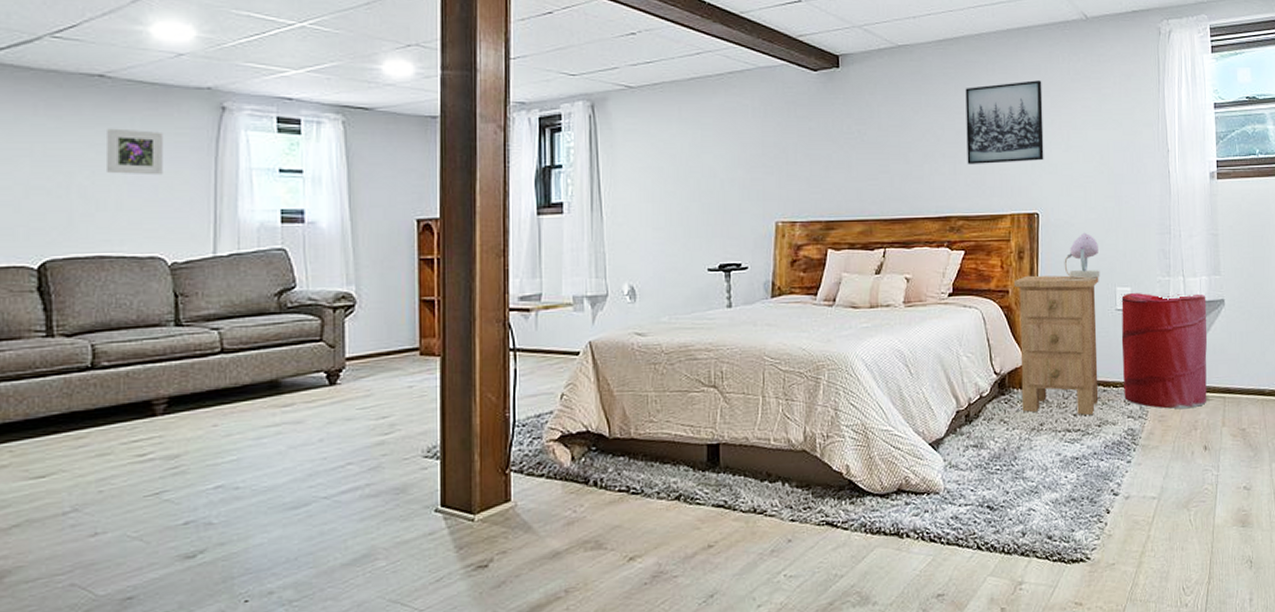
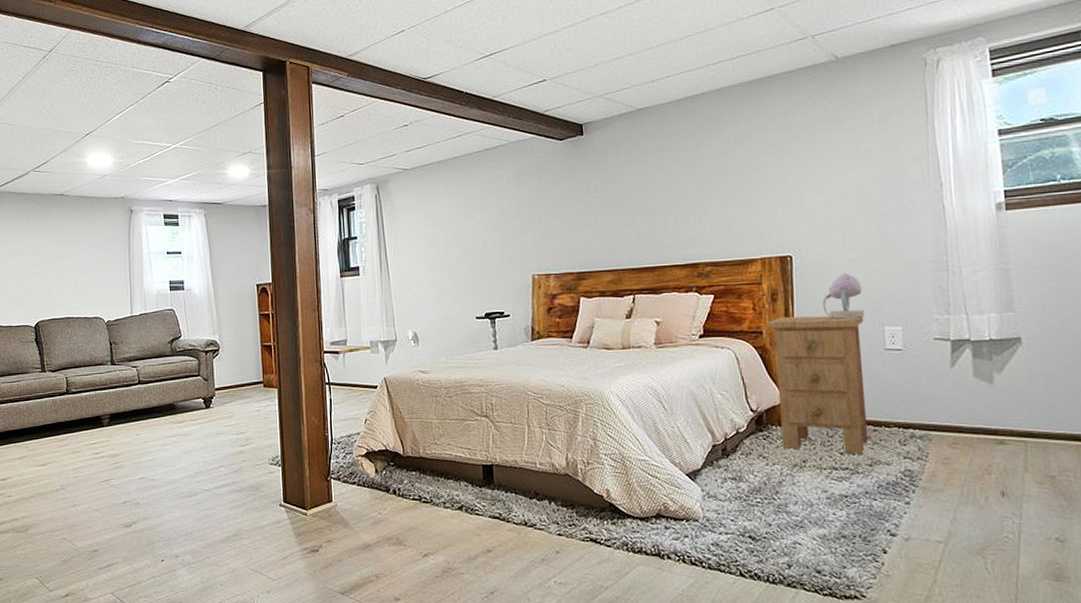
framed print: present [107,128,164,176] -> none [67,230,99,261]
wall art: present [965,80,1044,165] -> none [708,126,796,214]
laundry hamper: present [1121,292,1208,409] -> none [891,331,1003,451]

